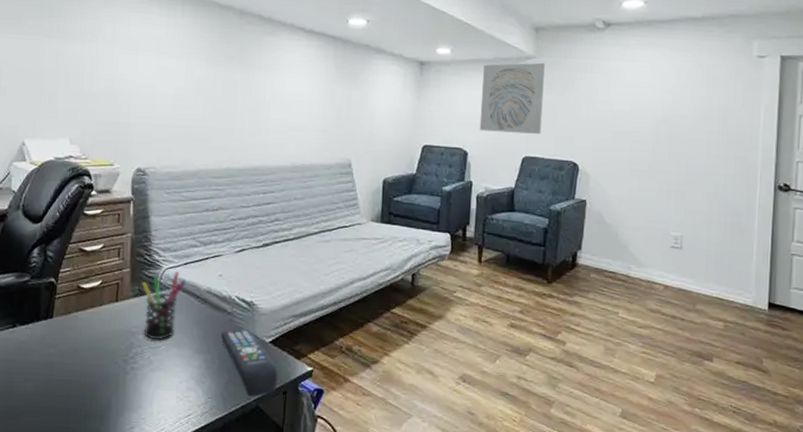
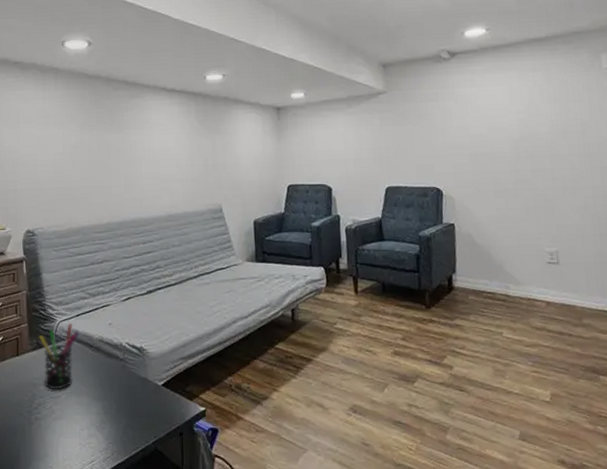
remote control: present [220,329,278,397] -> none [115,374,173,440]
wall art: present [479,62,545,134] -> none [337,96,401,166]

